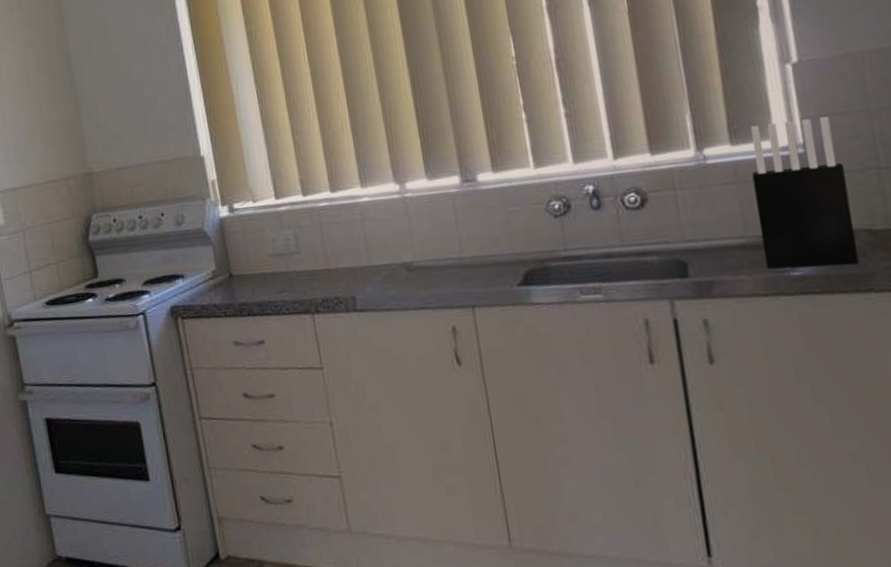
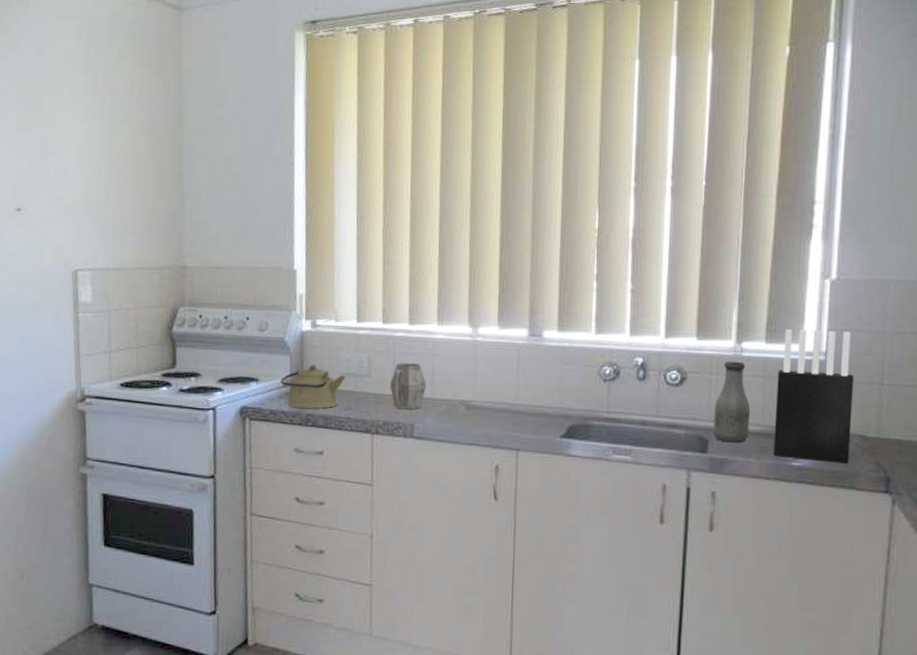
kettle: none [206,250,274,299] -> present [280,364,346,409]
mug: none [321,231,361,283] -> present [389,363,426,410]
bottle: none [685,170,733,262] -> present [713,361,751,443]

